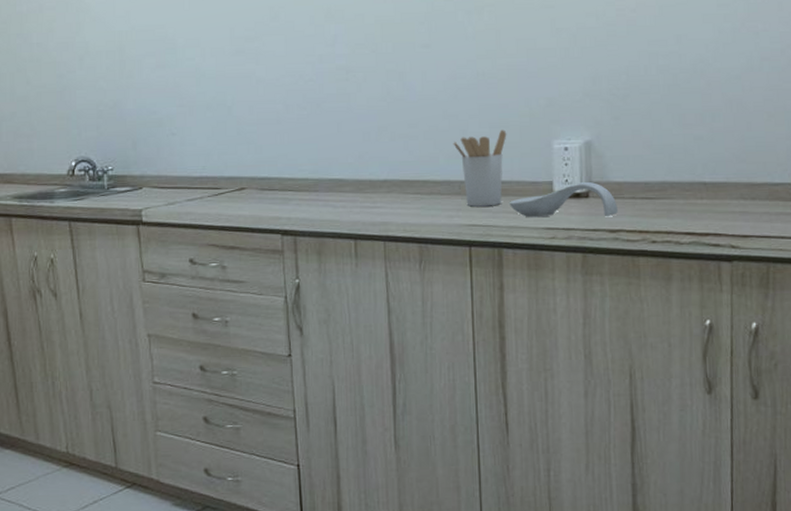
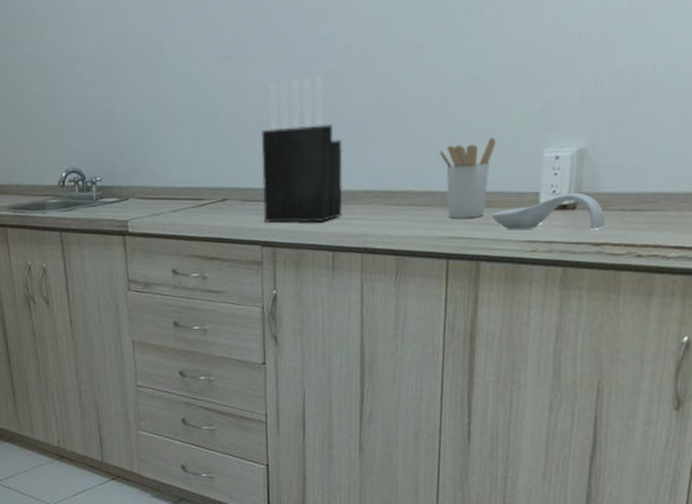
knife block: none [277,71,362,212] -> present [261,76,343,223]

